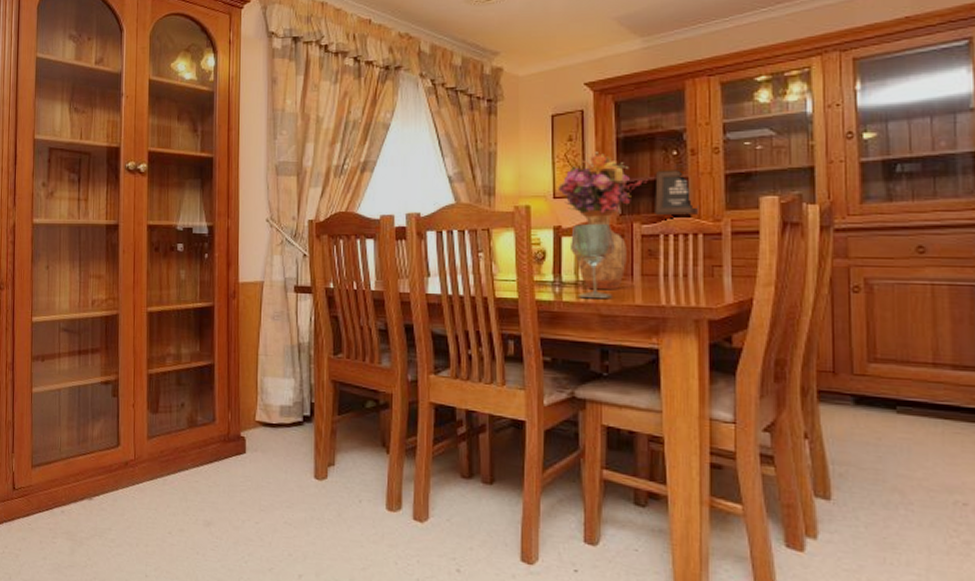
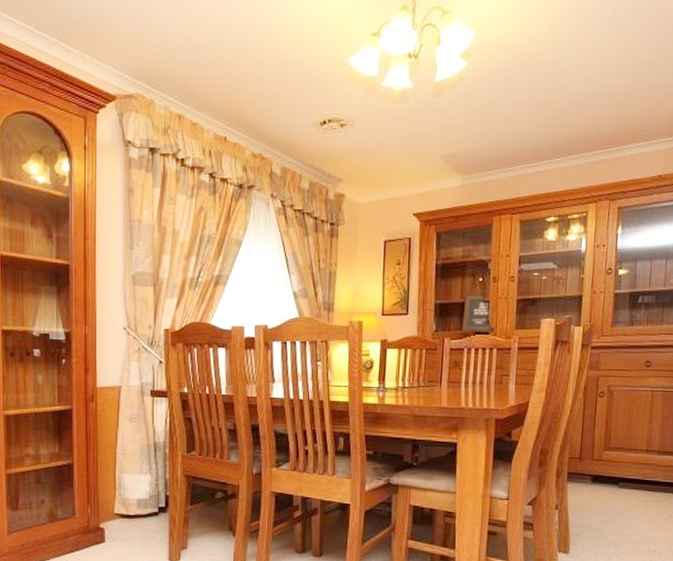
flower arrangement: present [558,152,648,290] -> none [386,276,458,395]
wine glass: present [571,223,615,299] -> none [394,338,429,402]

